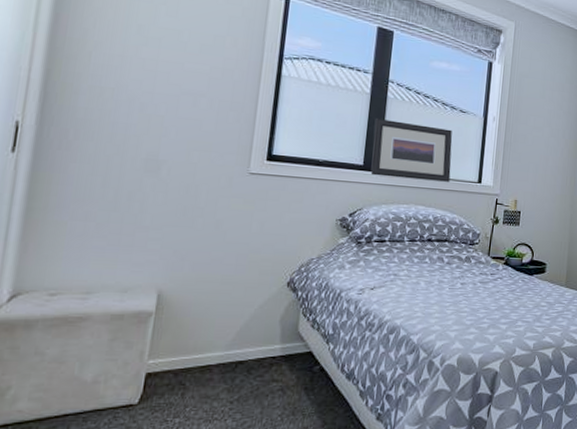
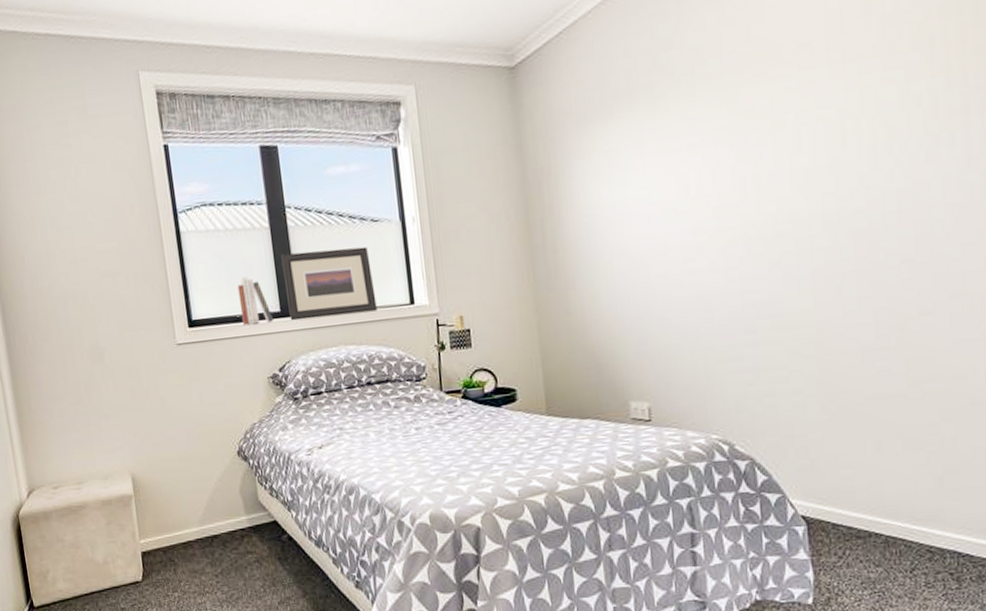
books: none [323,128,356,173] -> present [237,276,274,326]

